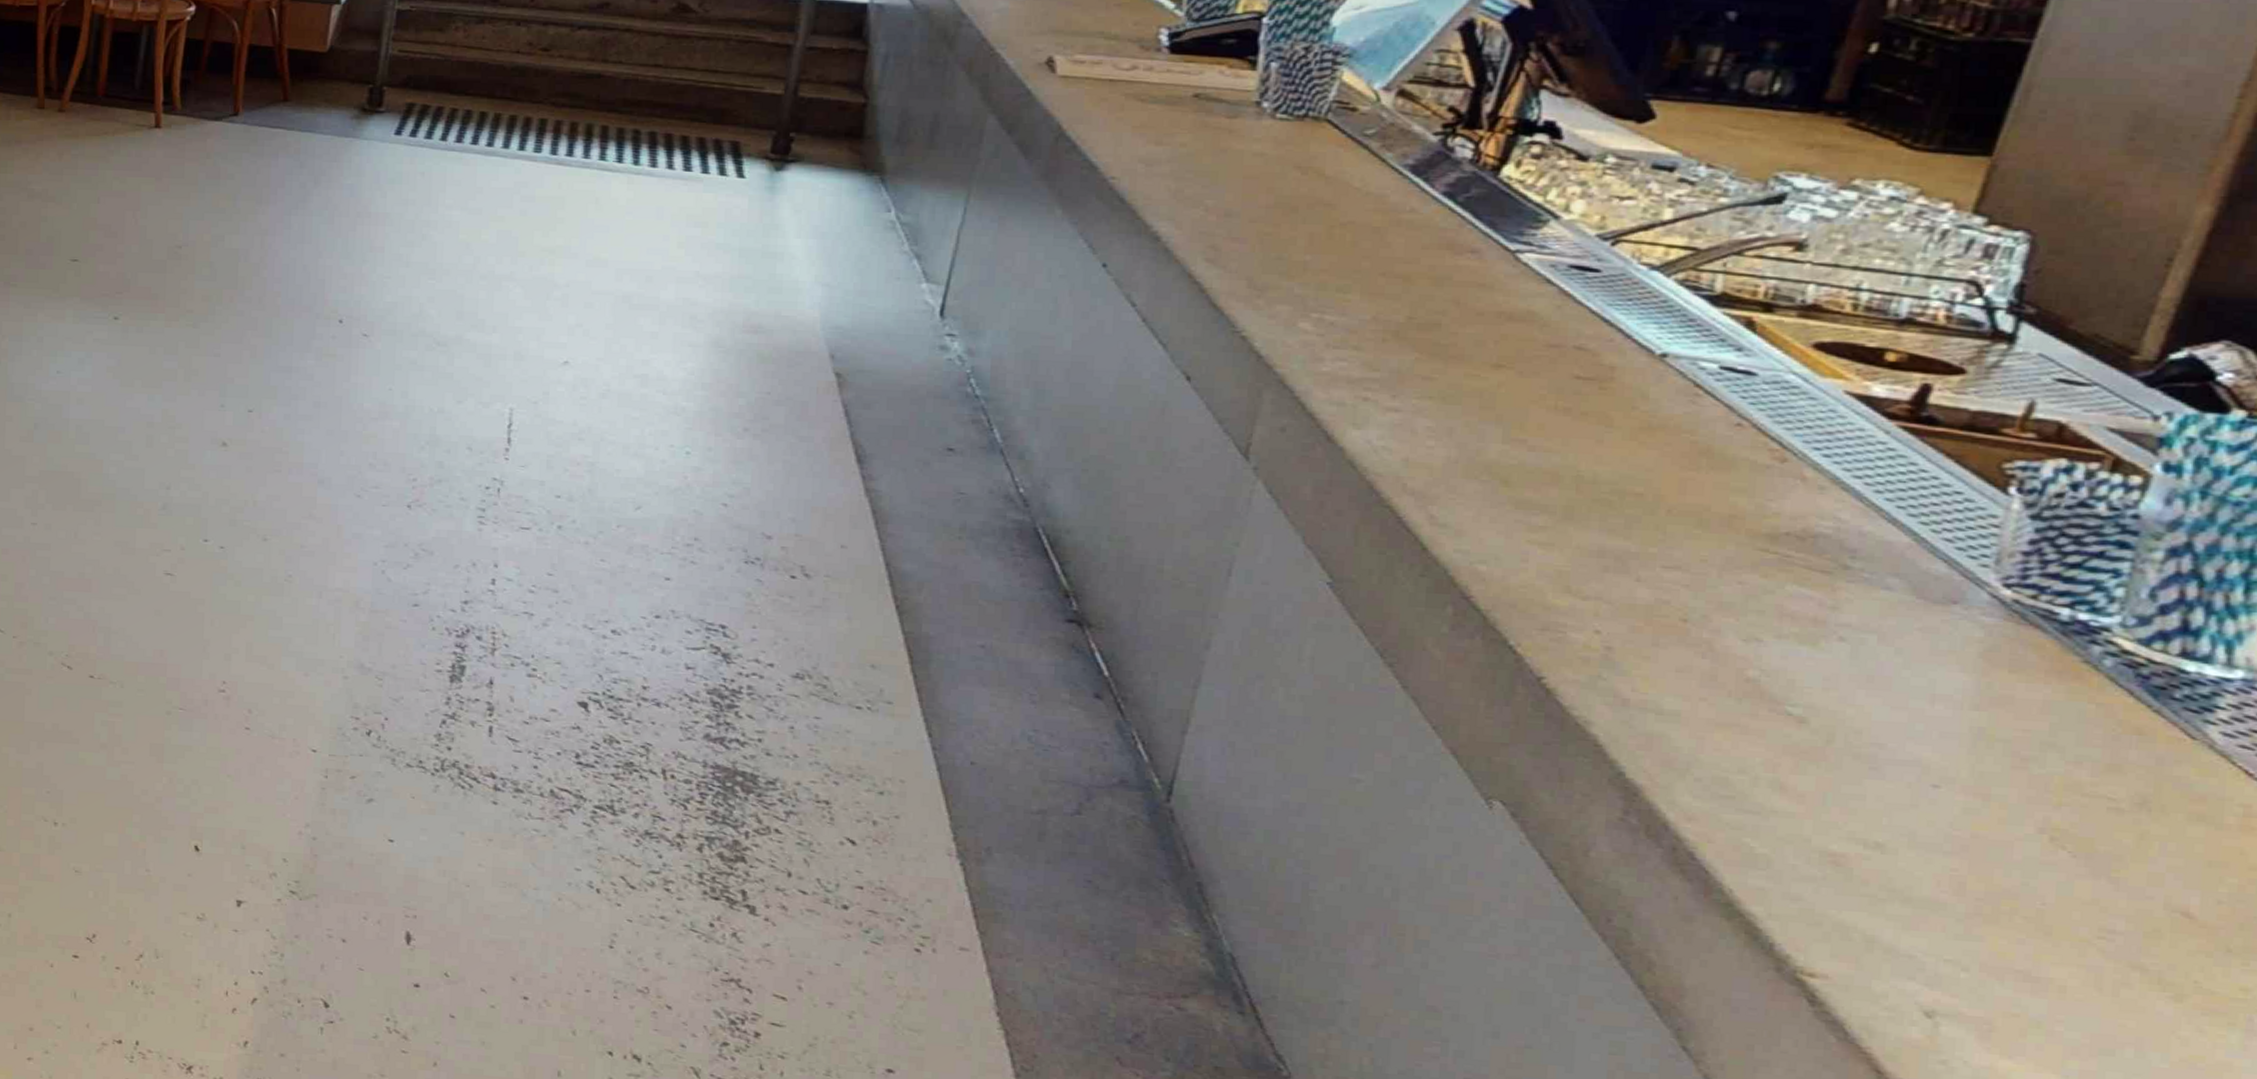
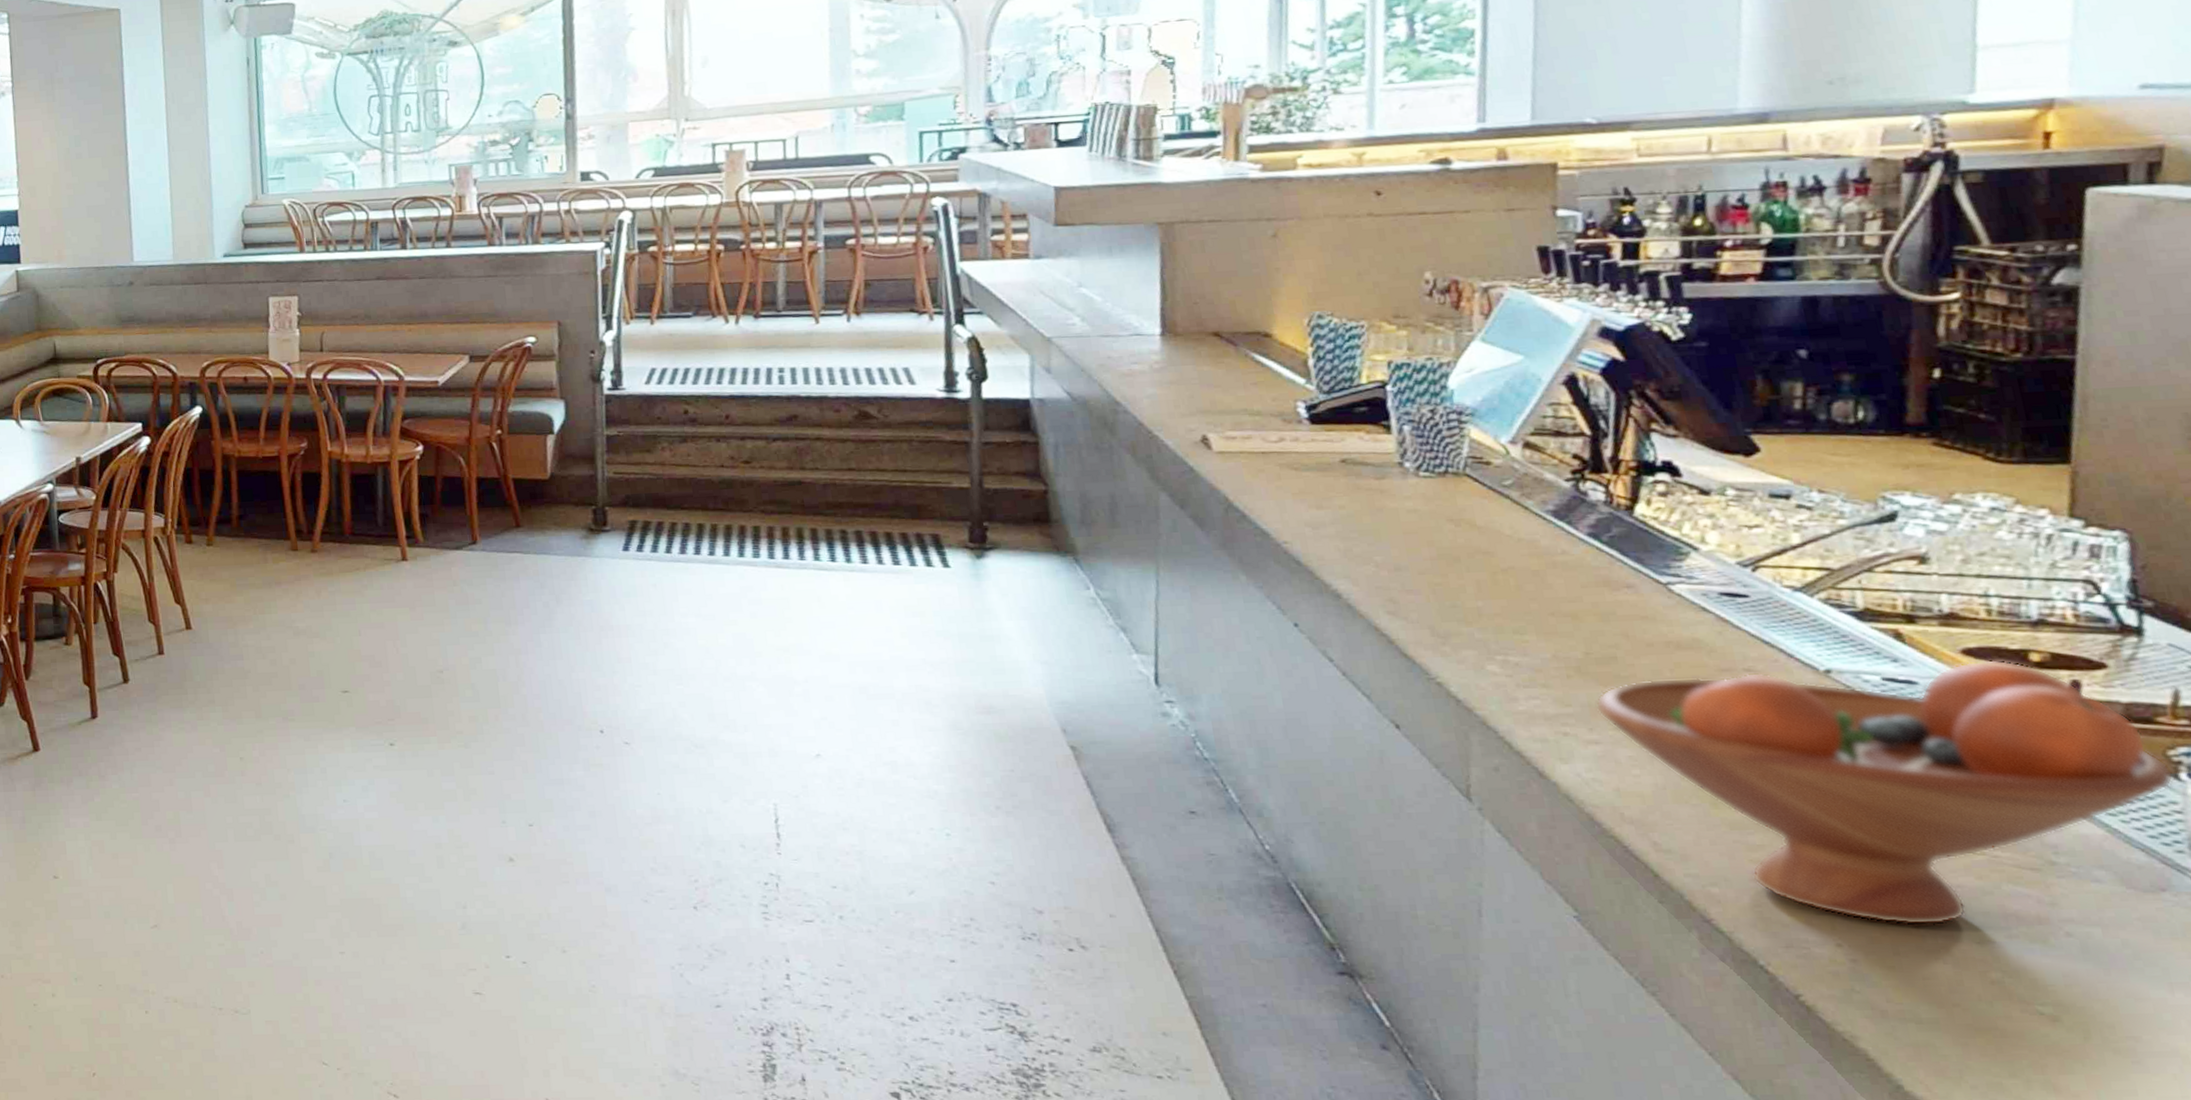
fruit bowl: none [1404,349,2003,620] -> present [1595,660,2175,926]

